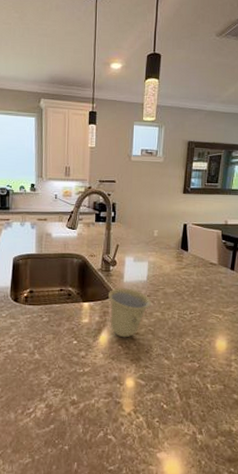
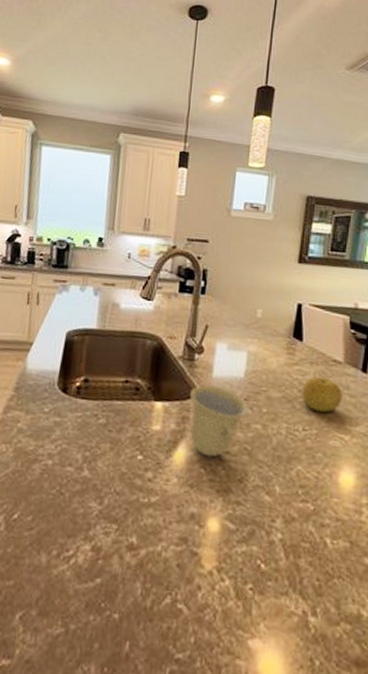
fruit: none [188,275,217,301] -> present [301,376,342,413]

